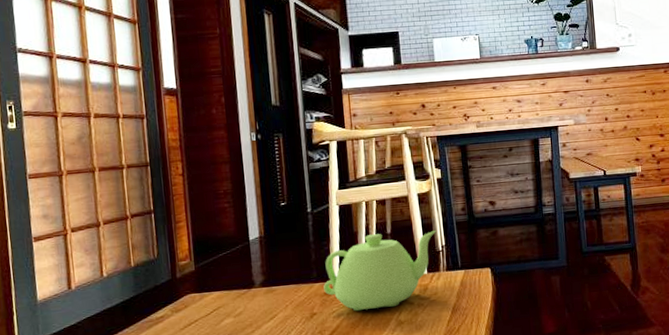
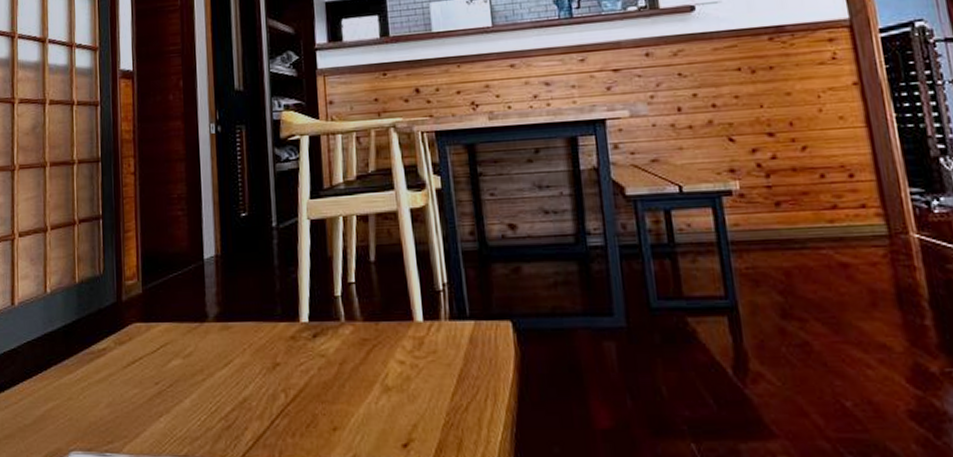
teapot: present [323,231,436,312] -> none [289,261,435,366]

